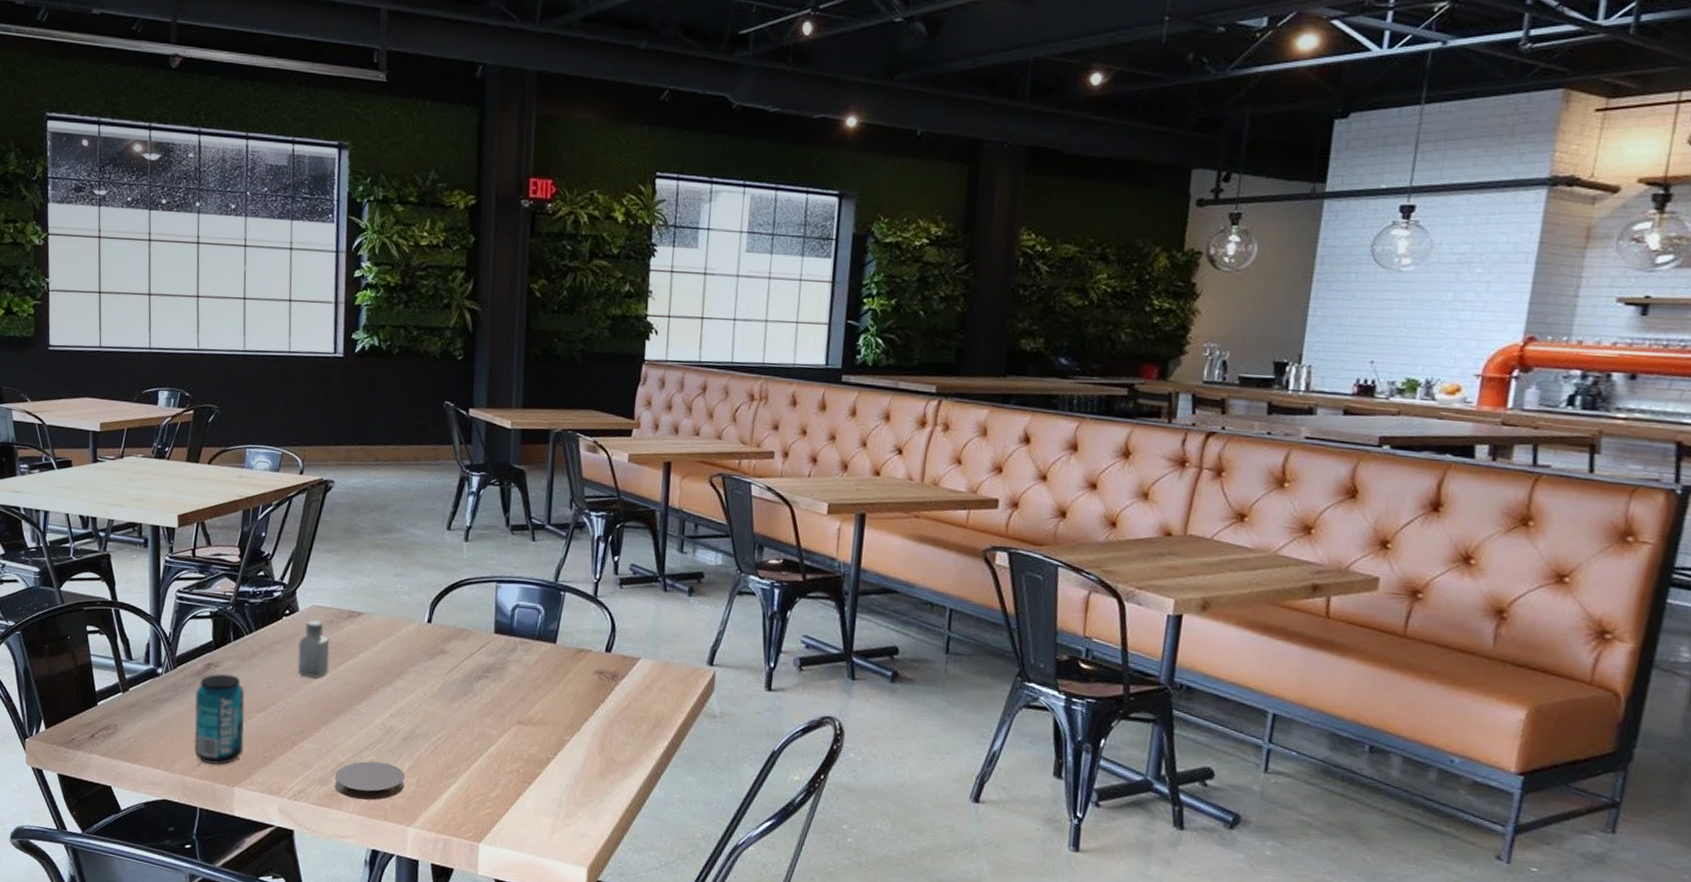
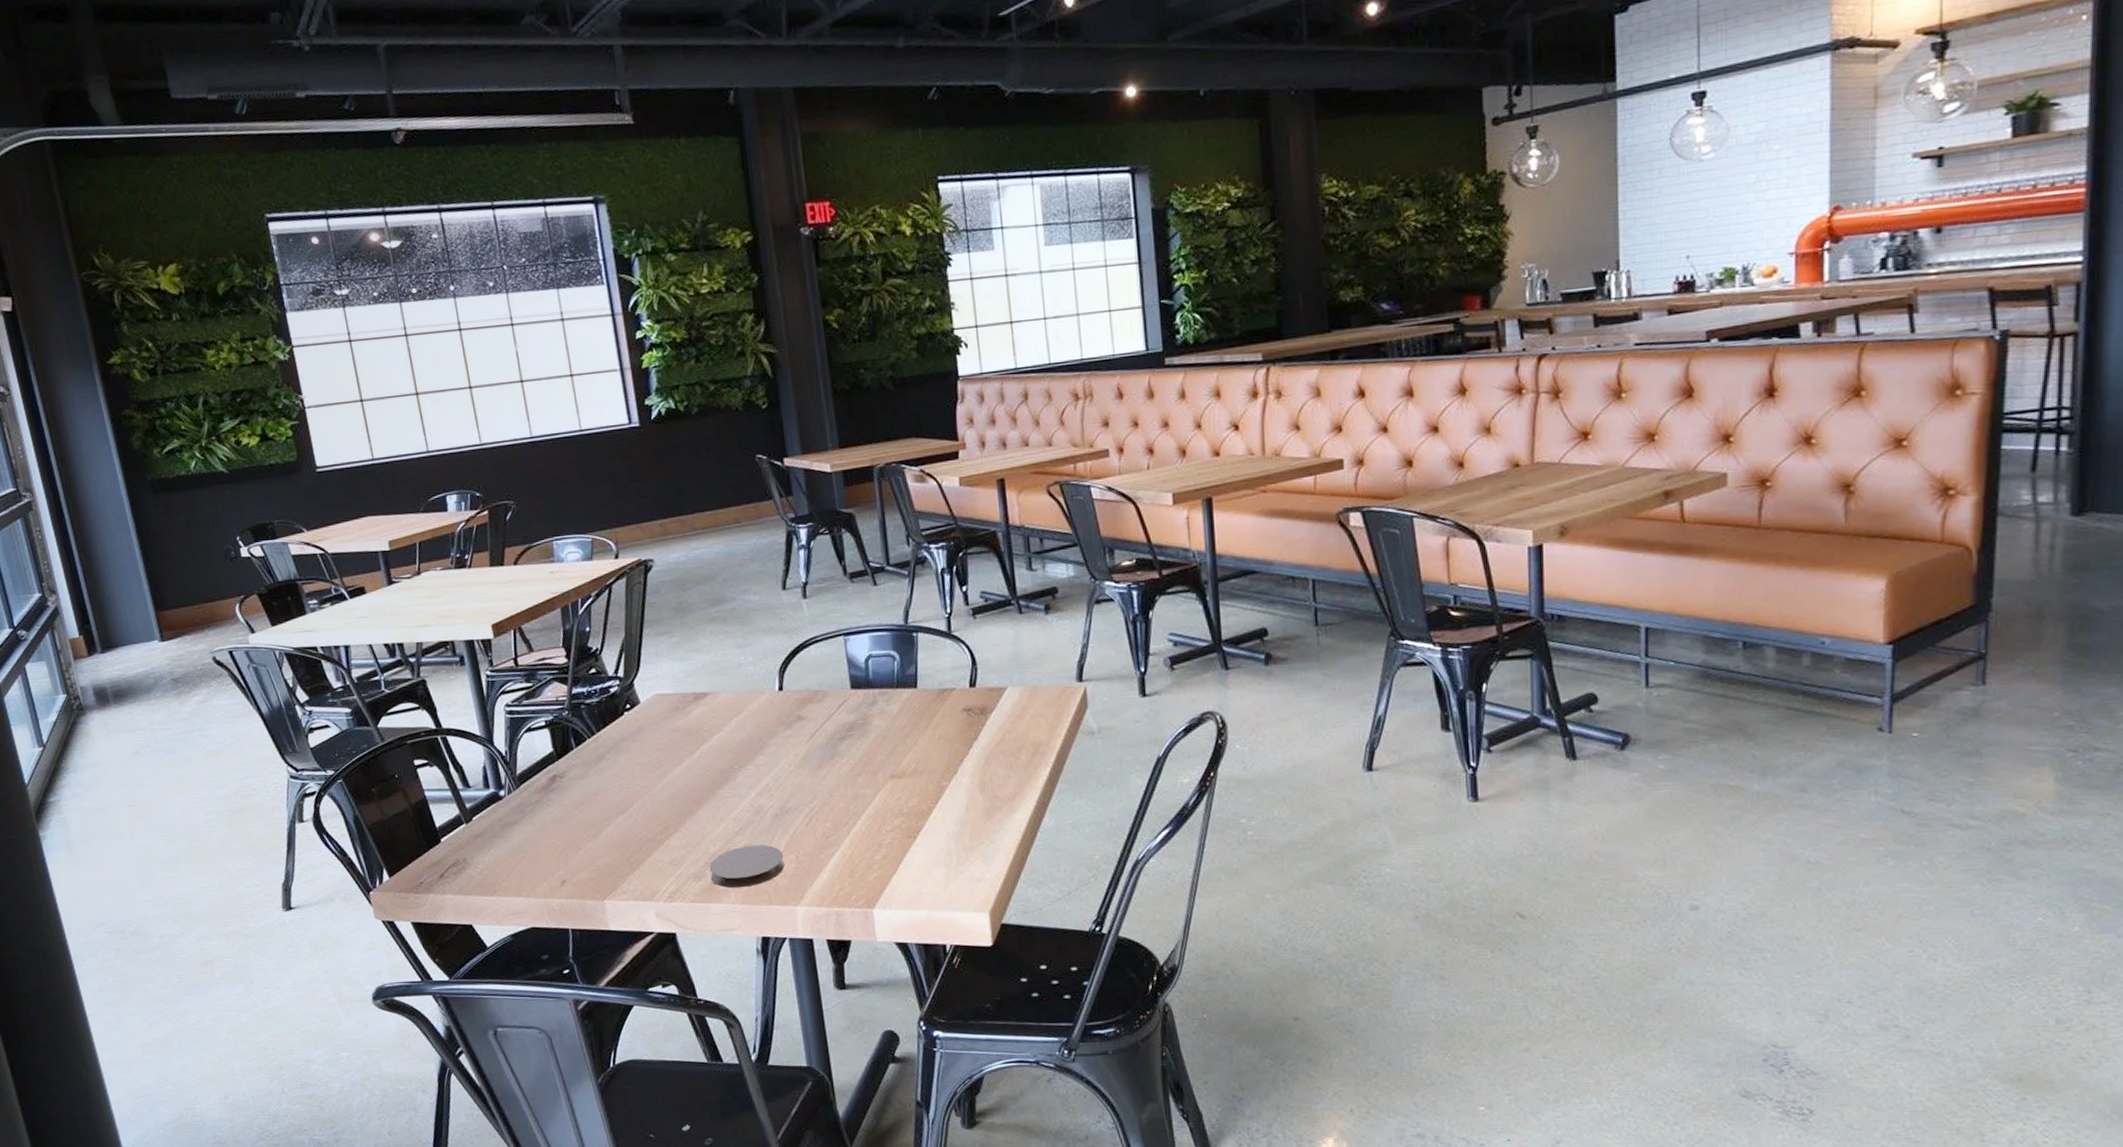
beverage can: present [194,673,245,765] -> none [545,783,607,881]
saltshaker: present [297,619,330,678] -> none [645,709,683,771]

